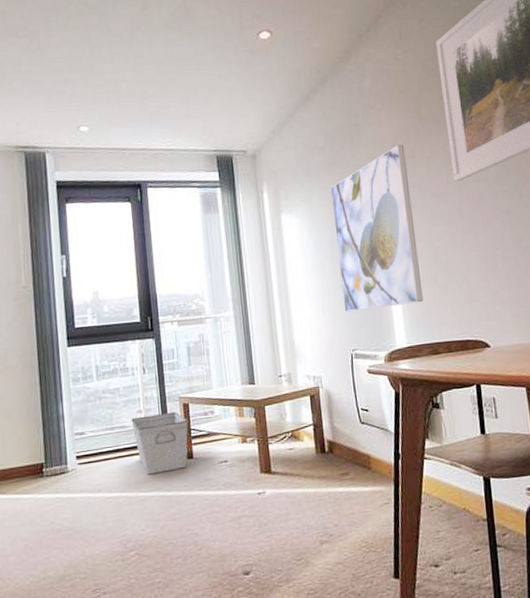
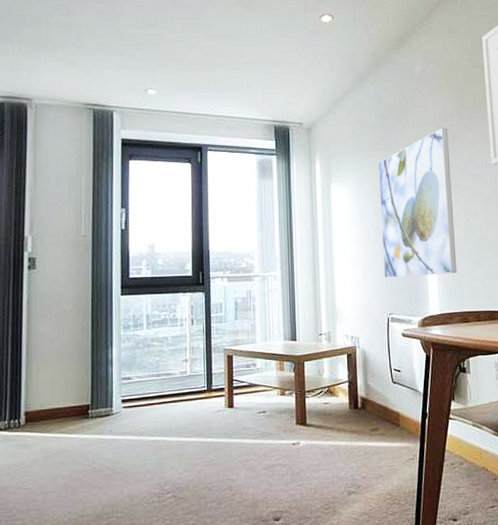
storage bin: present [131,411,188,475] -> none [177,362,231,421]

